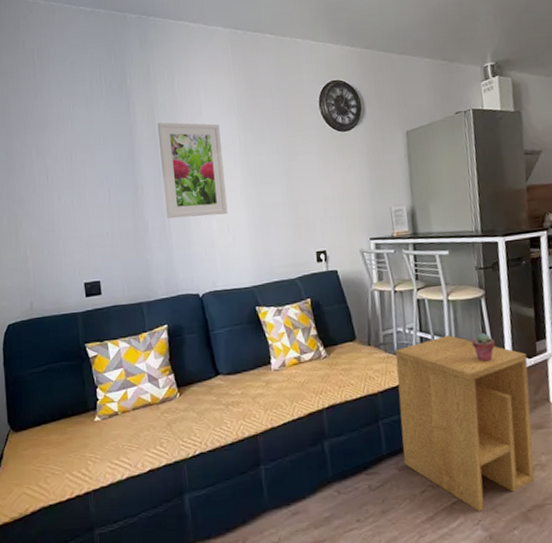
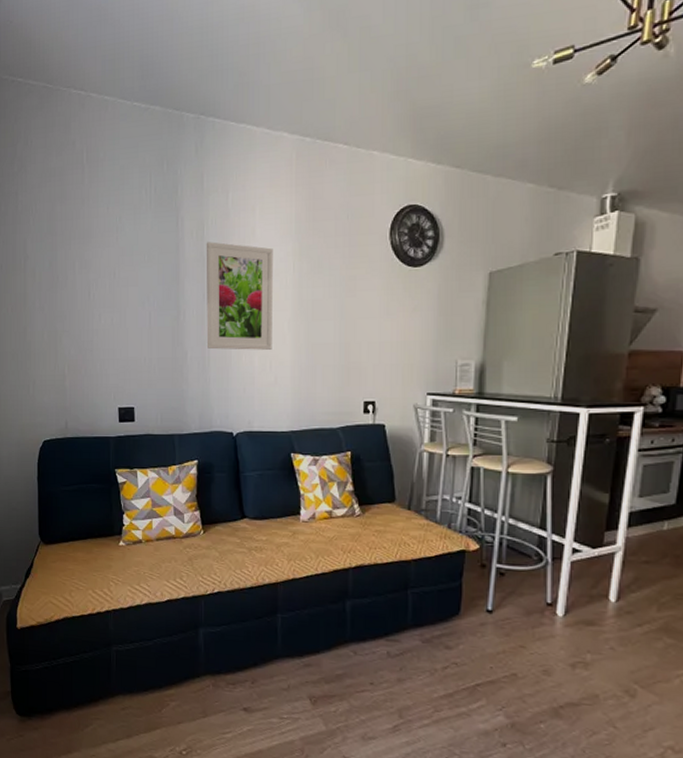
side table: present [395,335,535,512] -> none [429,510,591,699]
potted succulent: present [471,333,495,362] -> none [527,514,555,545]

